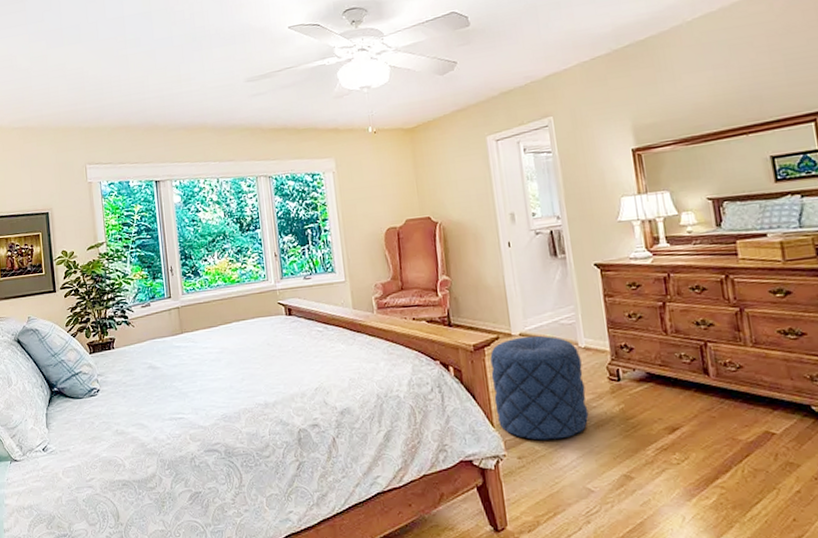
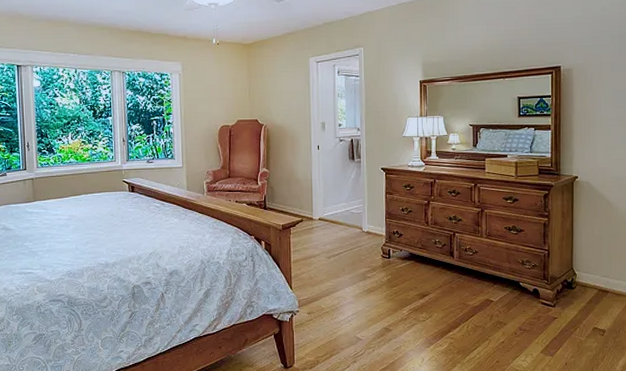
pouf: present [490,335,589,441] -> none [294,220,364,301]

